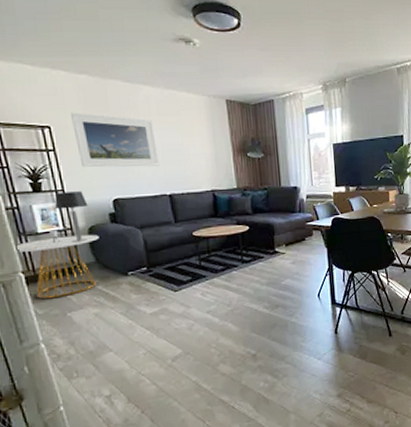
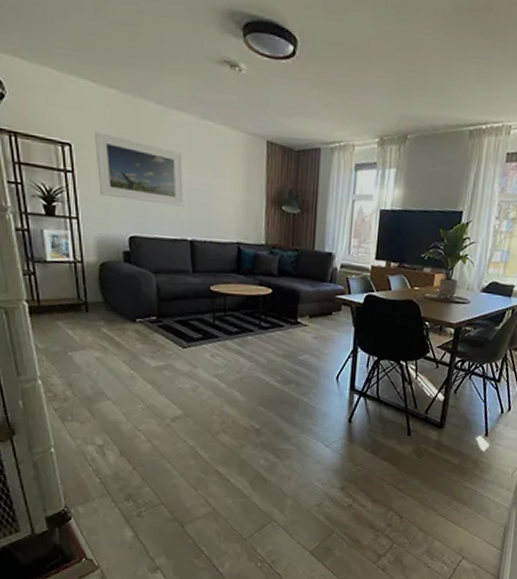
side table: present [14,230,100,300] -> none [20,260,110,335]
table lamp: present [54,191,88,242] -> none [67,219,102,278]

